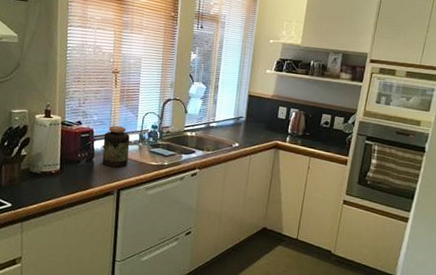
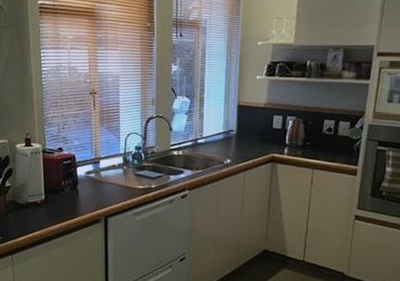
jar: present [102,126,130,168] -> none [86,150,114,194]

